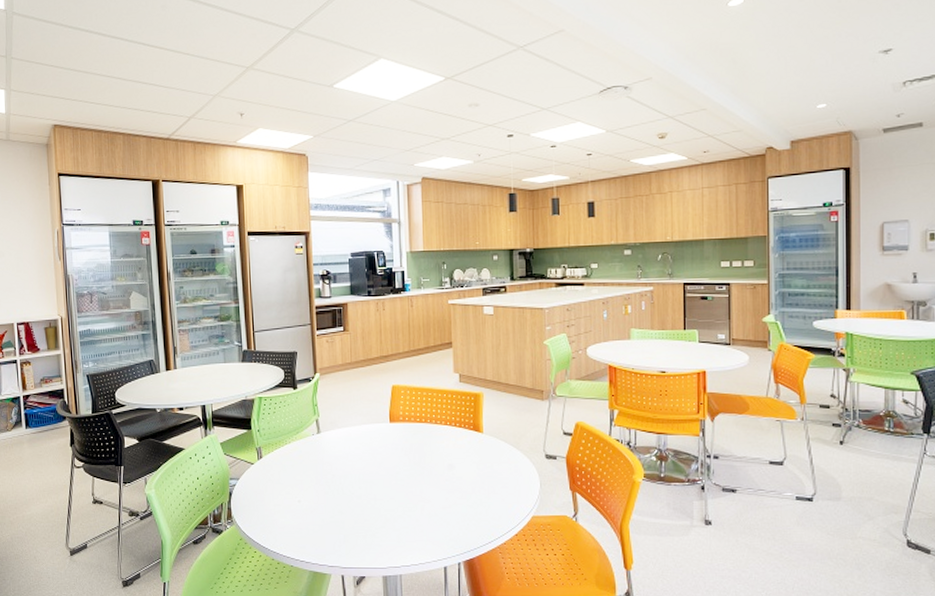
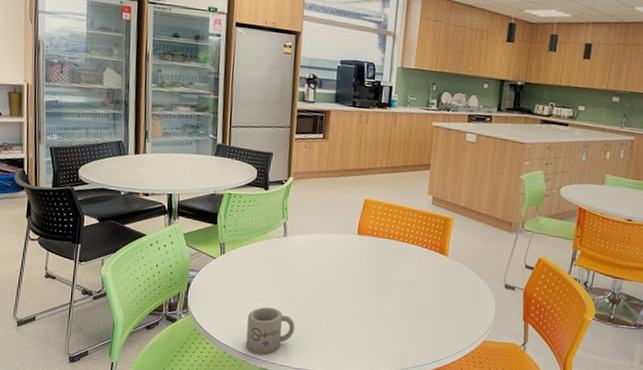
mug: none [292,507,340,557] -> present [246,307,295,355]

